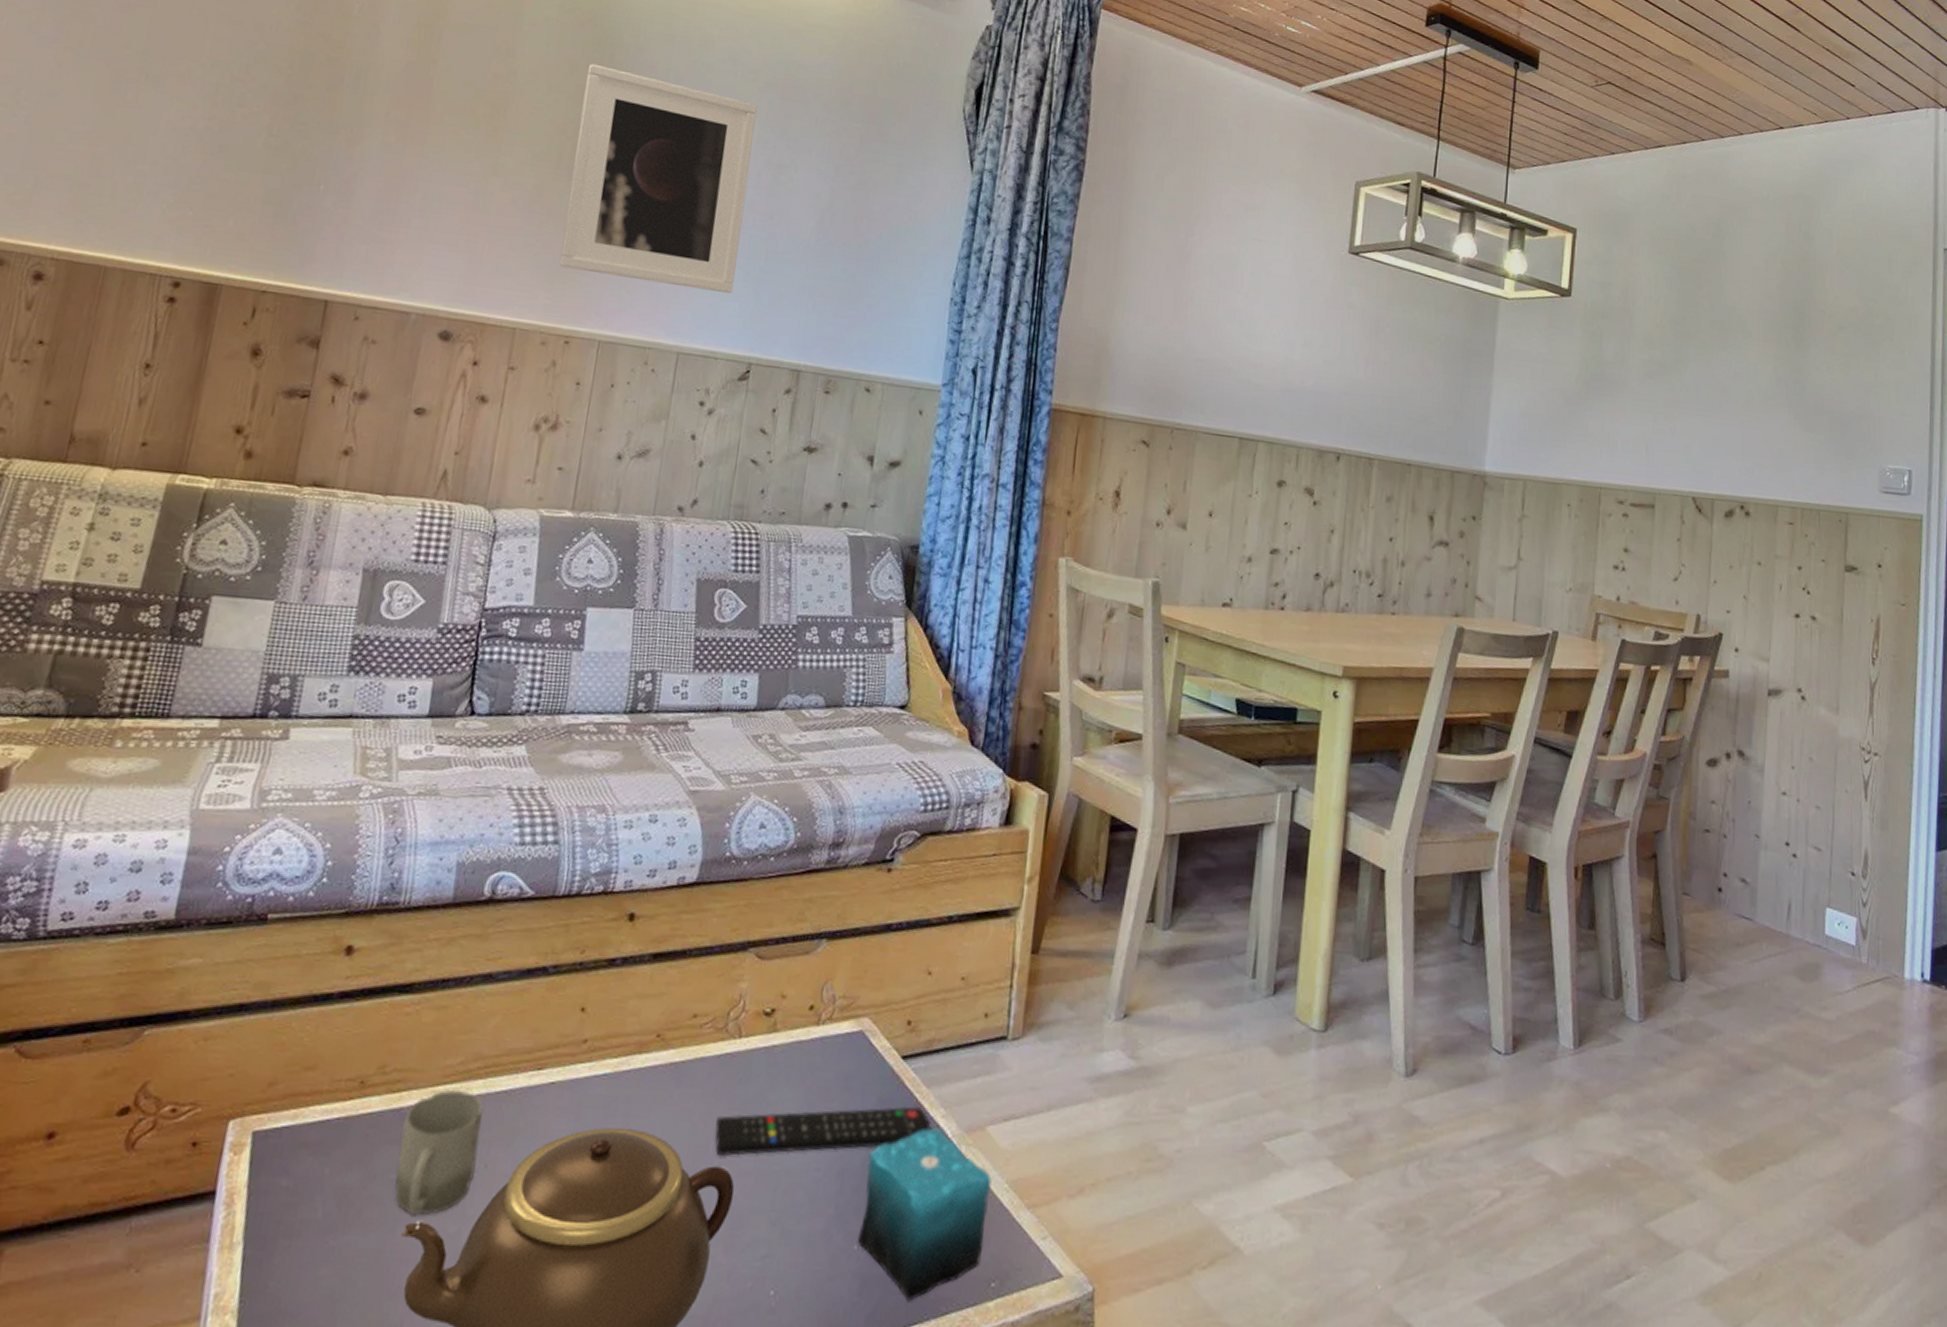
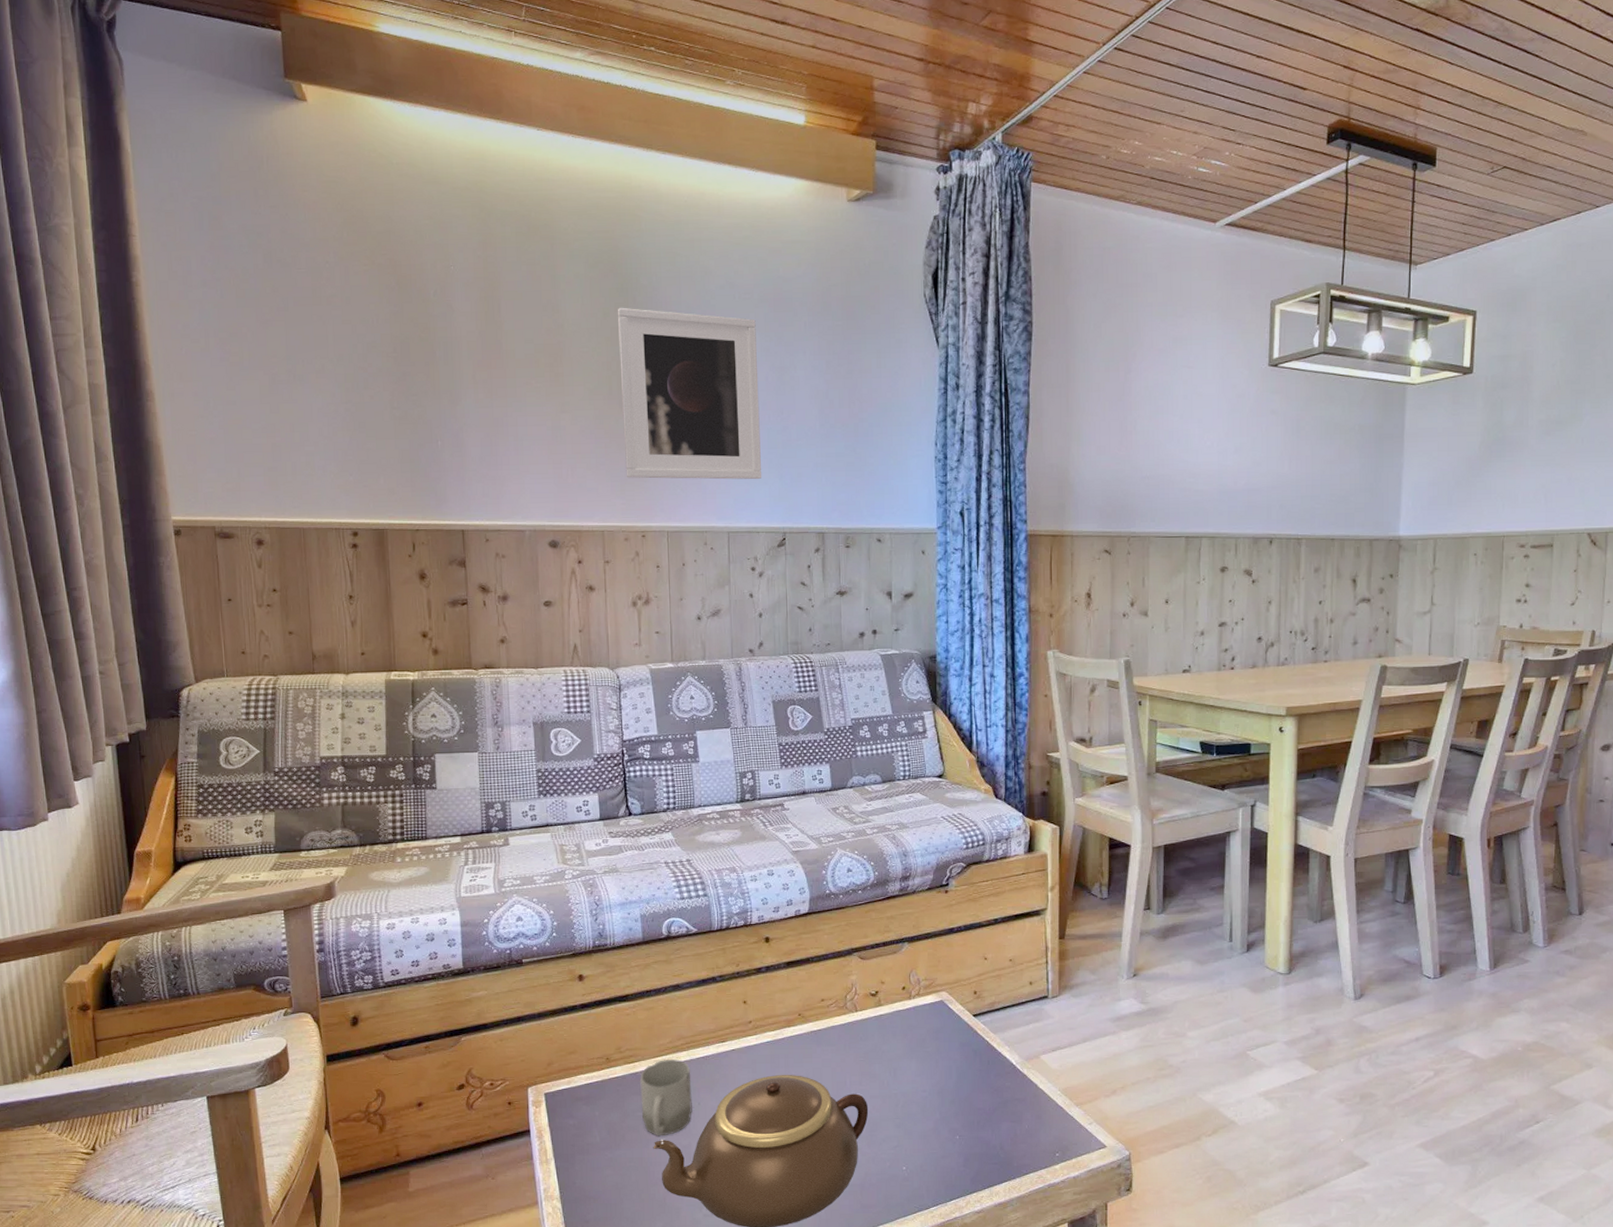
remote control: present [715,1106,931,1156] -> none [849,1046,1000,1087]
candle: present [857,1115,992,1302] -> none [958,1051,1048,1168]

